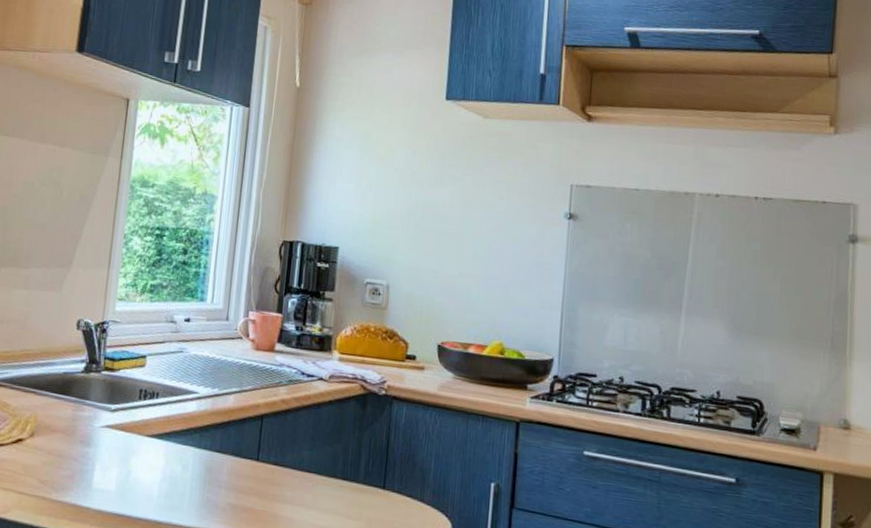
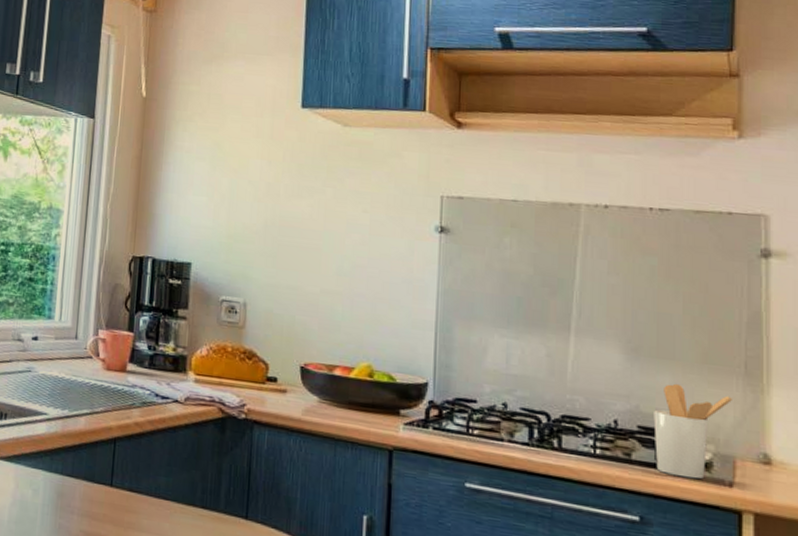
utensil holder: none [751,357,819,444] -> present [653,383,732,480]

